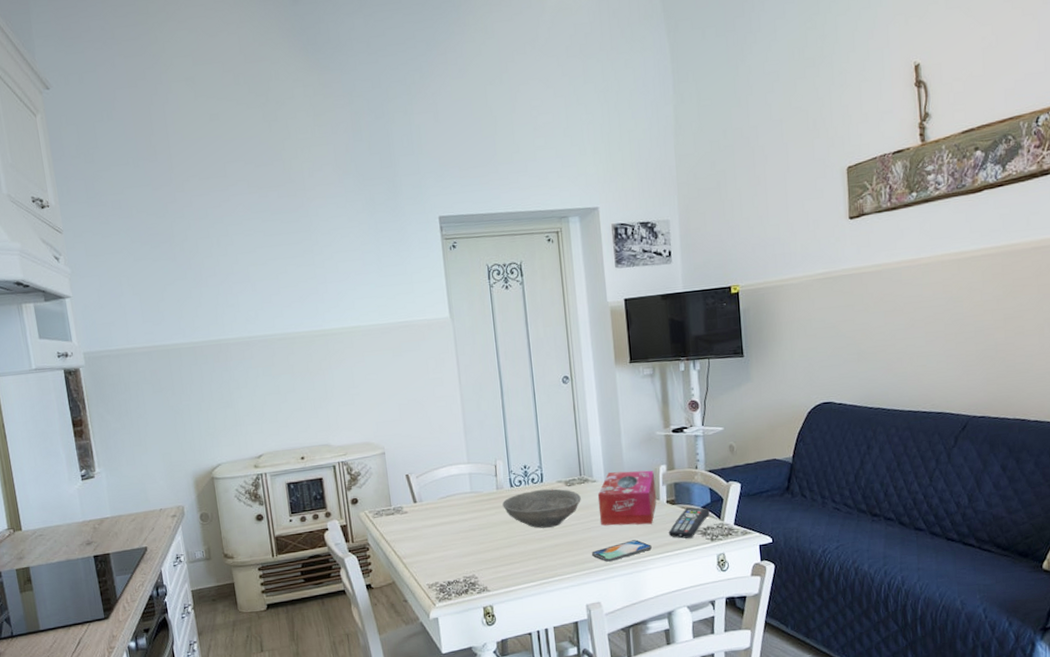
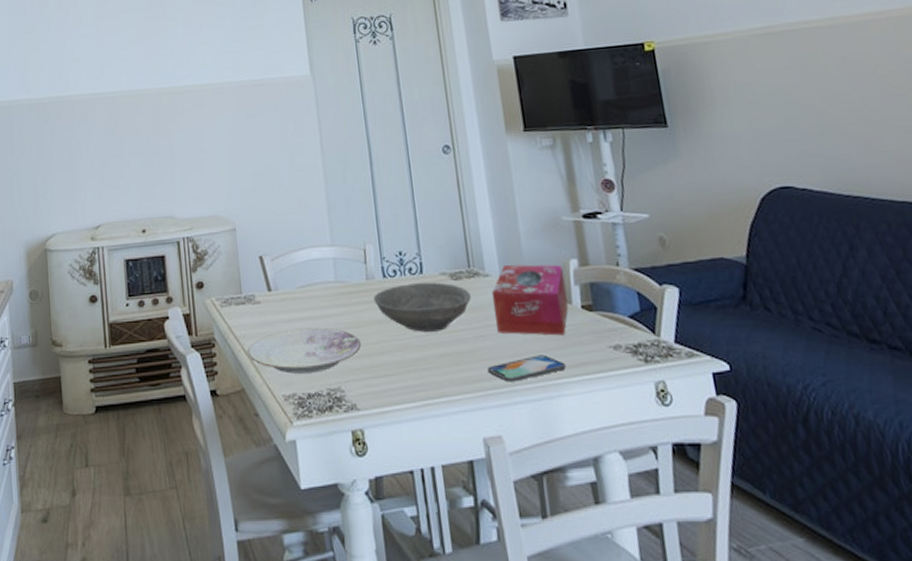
plate: none [397,530,492,567] -> present [247,327,362,374]
remote control: present [668,507,710,539] -> none [586,315,641,357]

